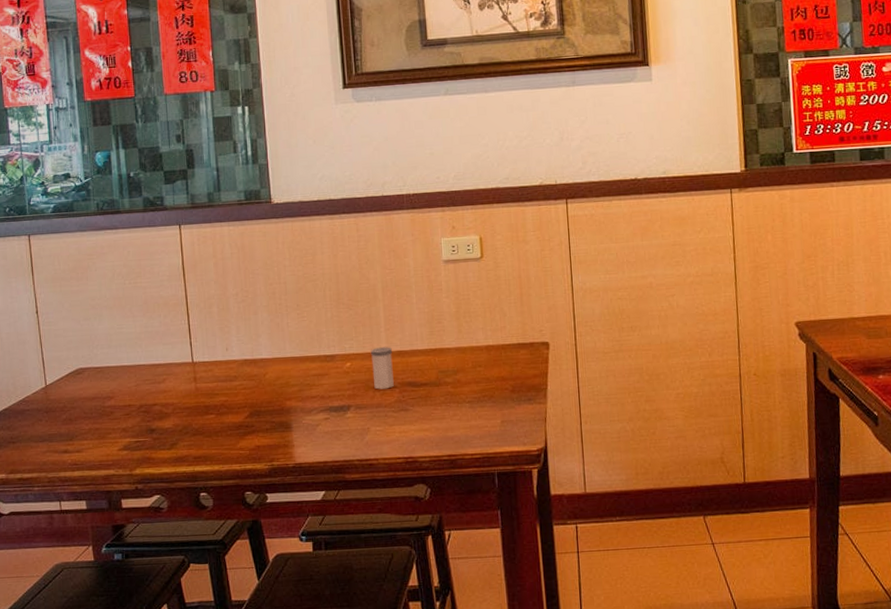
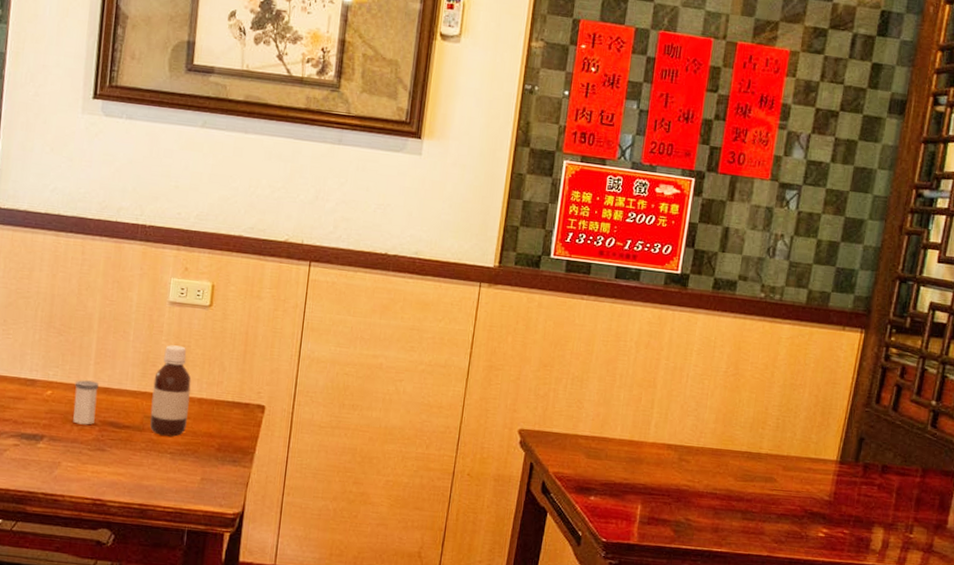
bottle: none [442,300,479,387] -> present [150,345,192,437]

